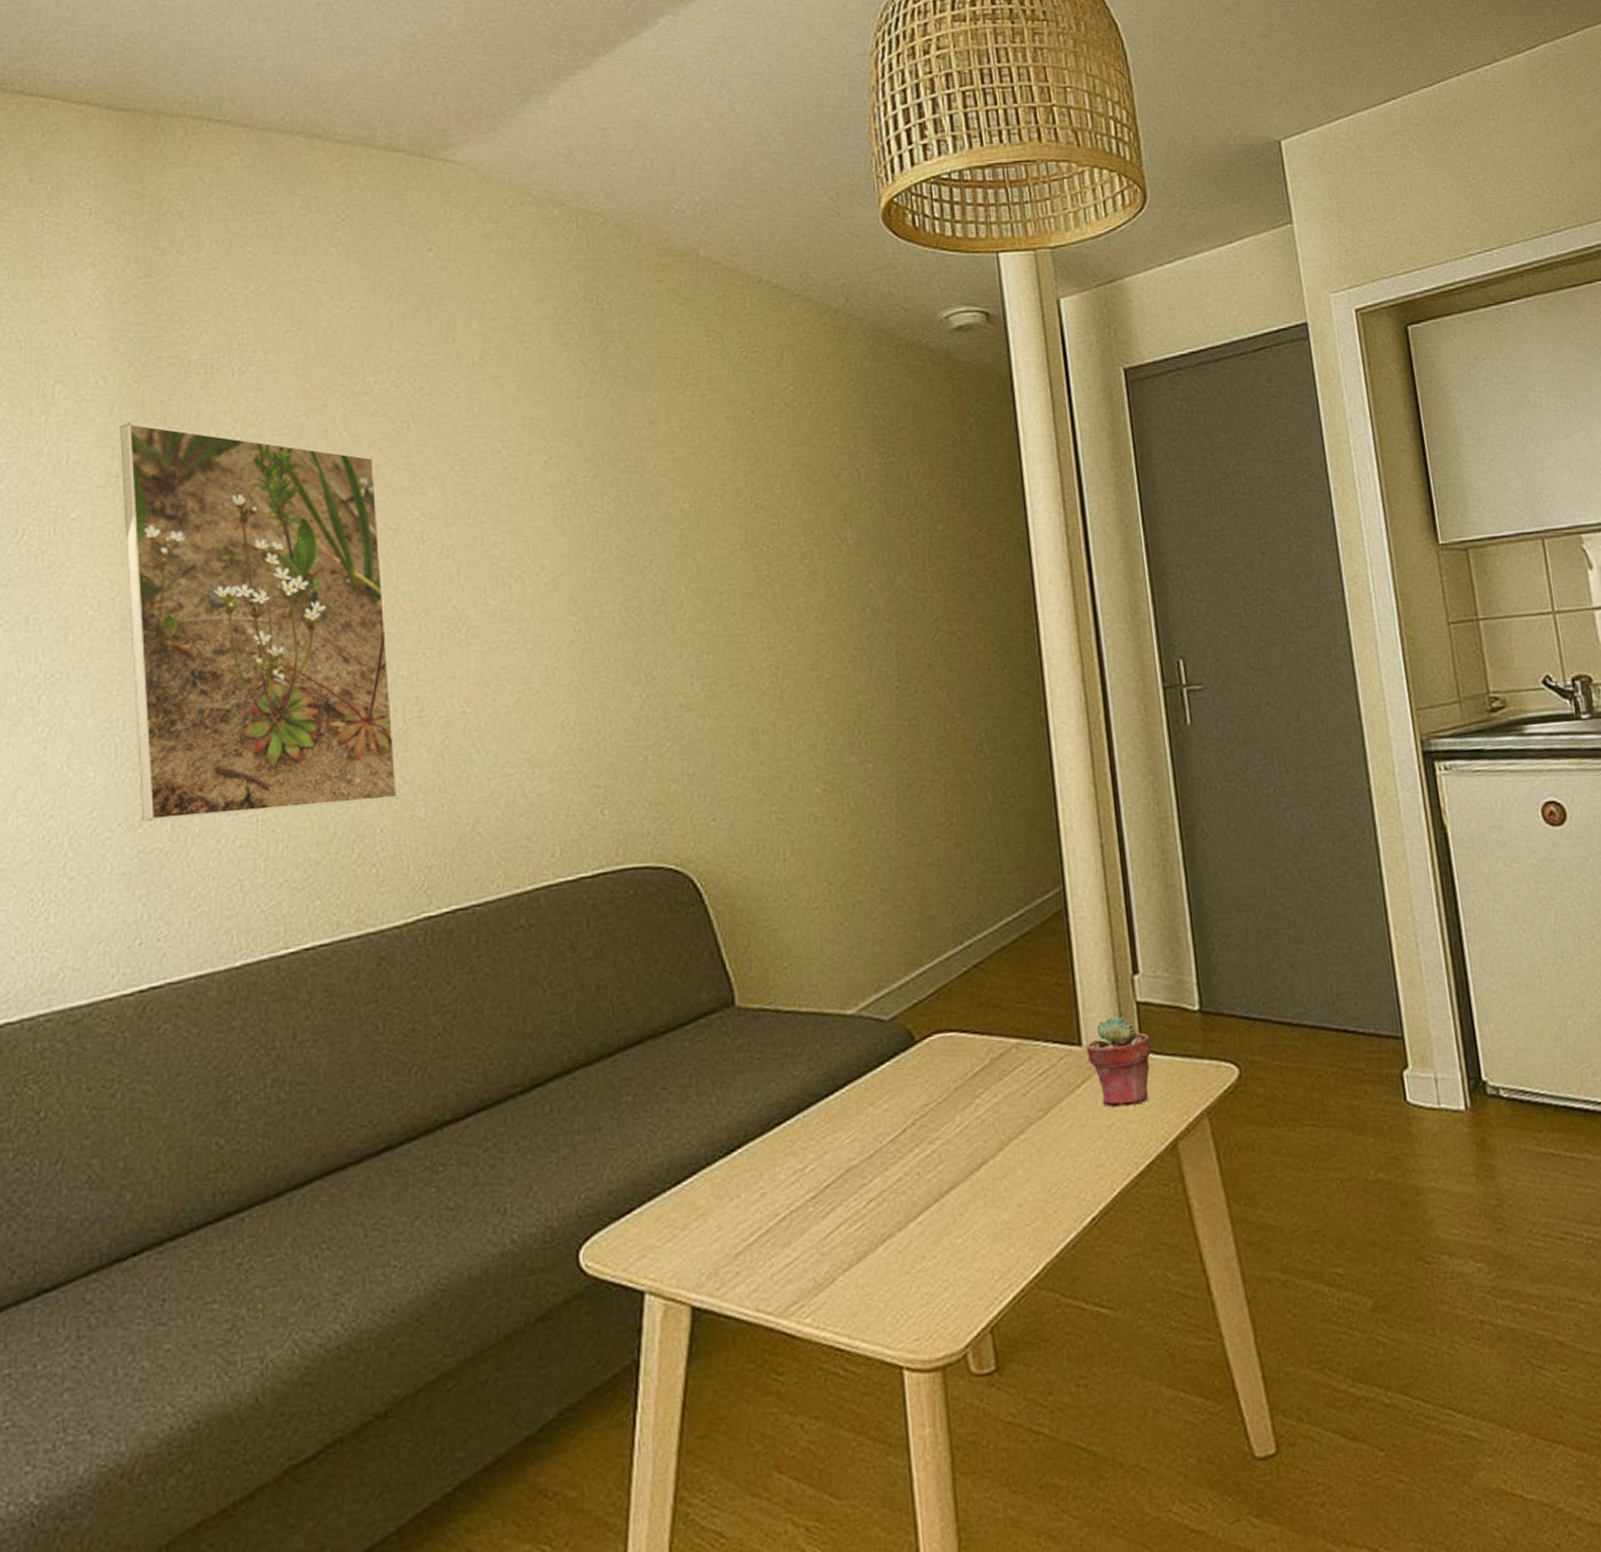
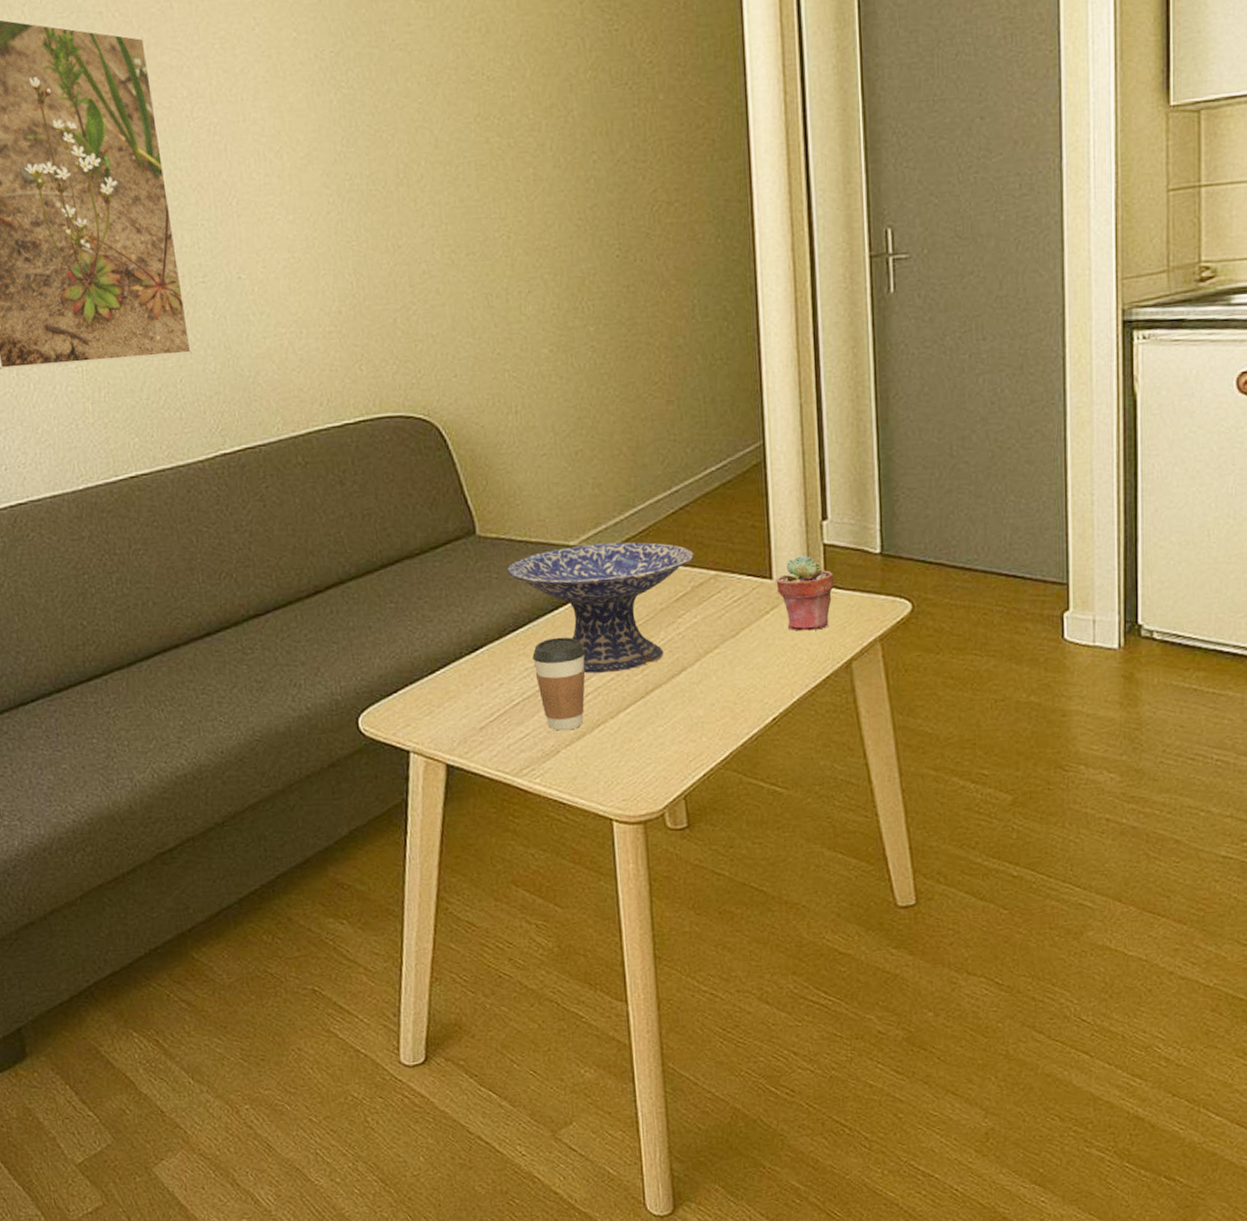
decorative bowl: none [771,1007,992,1174] -> present [506,542,694,674]
coffee cup: none [802,1128,867,1252] -> present [532,637,586,731]

